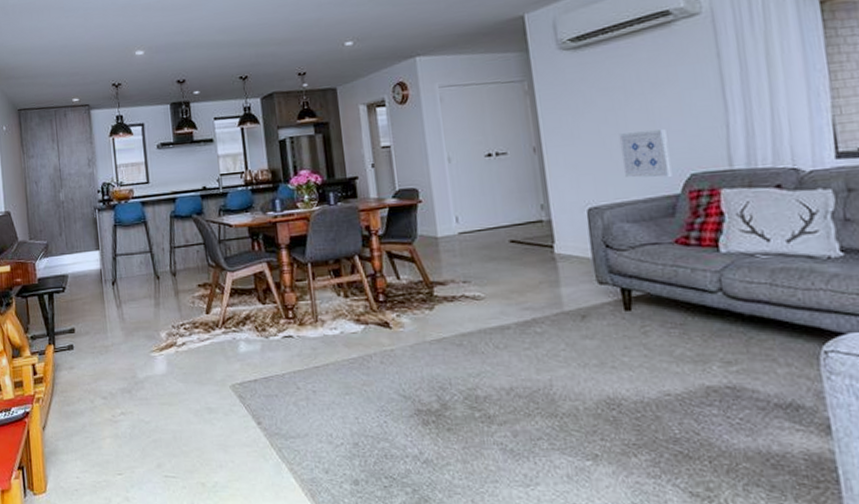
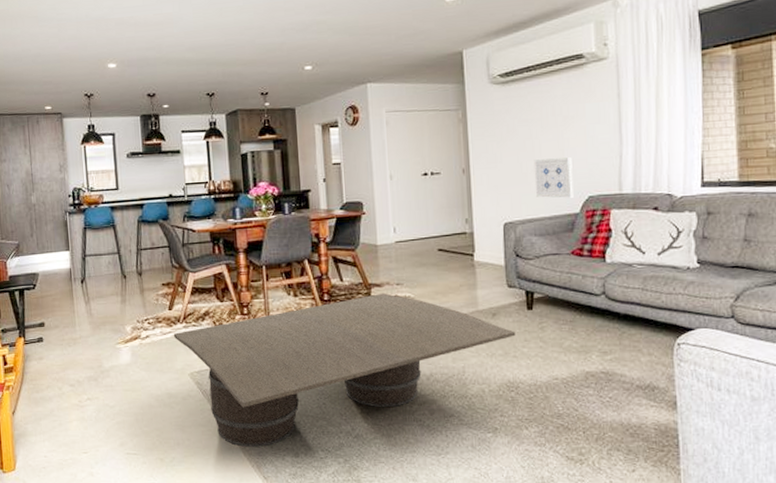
coffee table: none [211,293,613,472] -> present [173,293,516,447]

